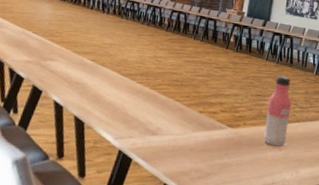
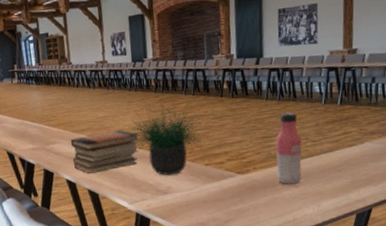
book stack: none [66,59,142,100] -> present [70,129,140,175]
potted plant: none [132,32,210,117] -> present [128,93,206,176]

